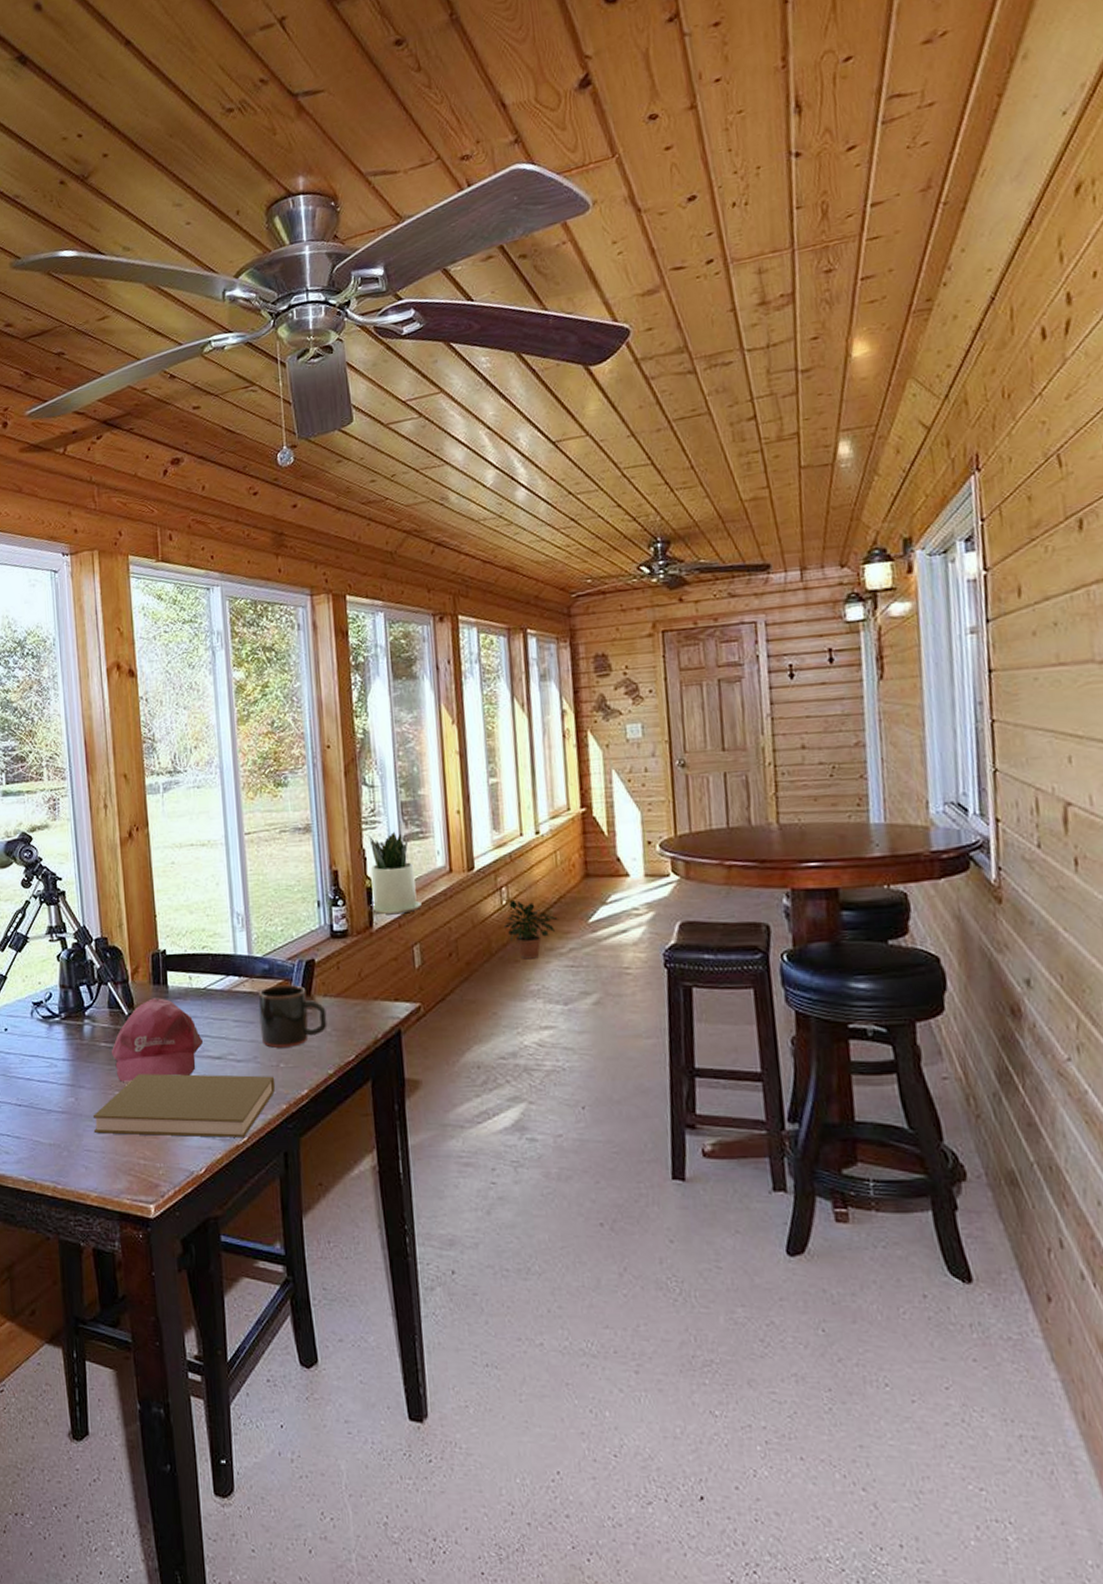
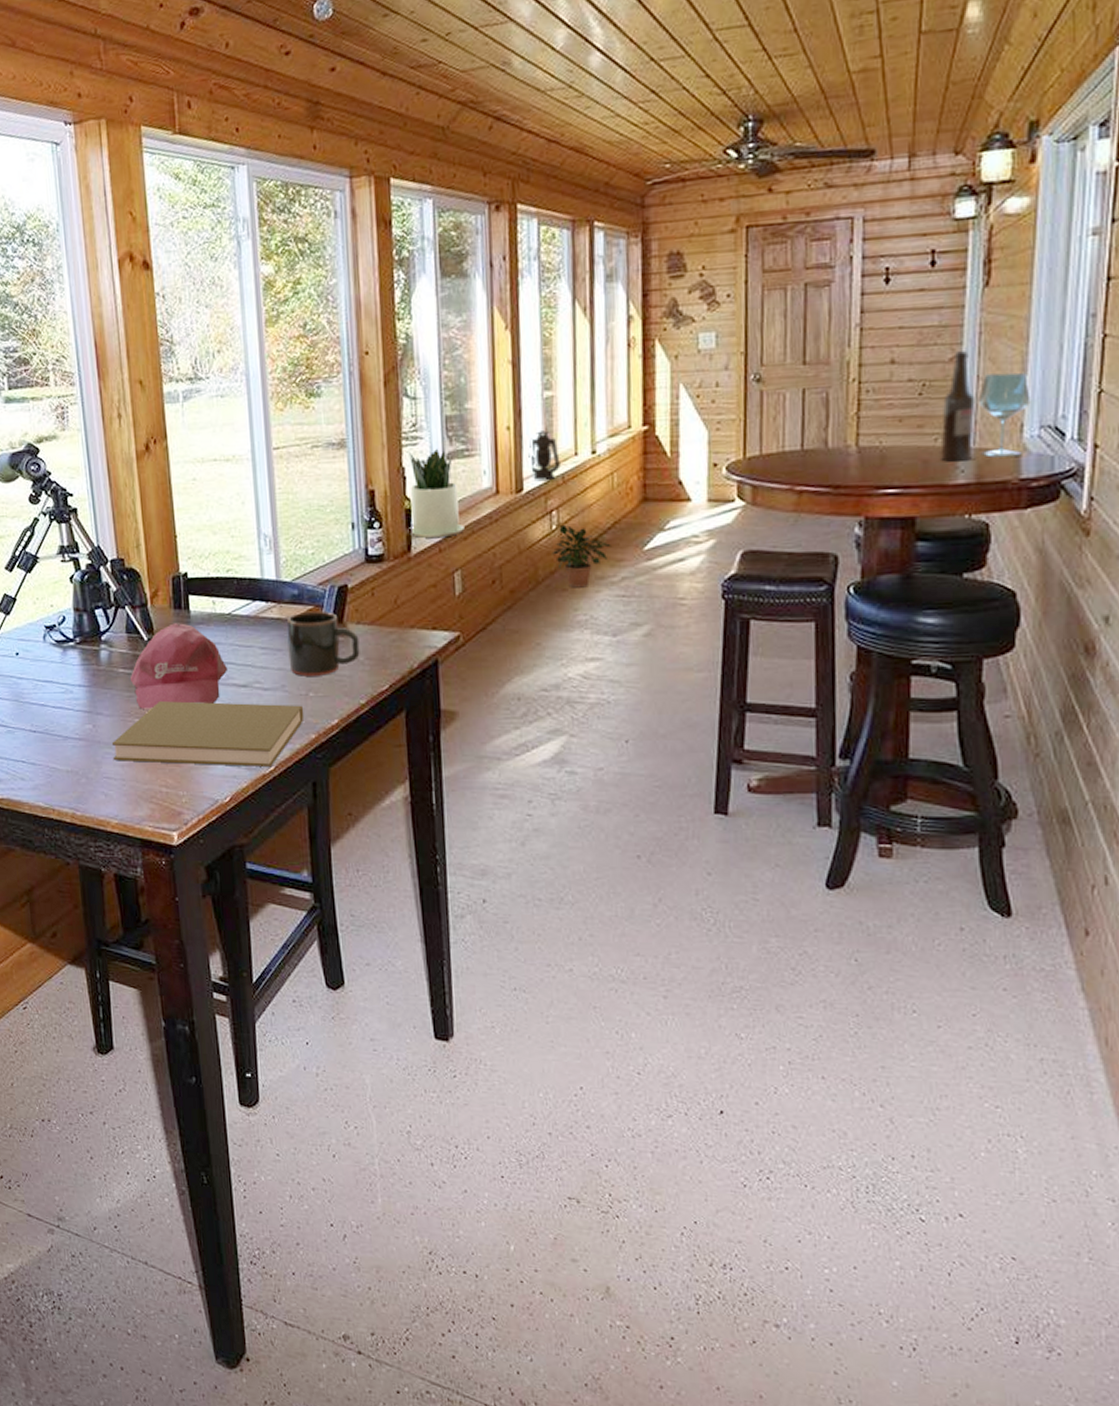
lantern: none [478,813,508,860] -> present [528,430,561,481]
beer bottle: none [852,736,885,837] -> present [940,351,976,463]
wine glass: none [884,755,933,832] -> present [978,372,1031,458]

